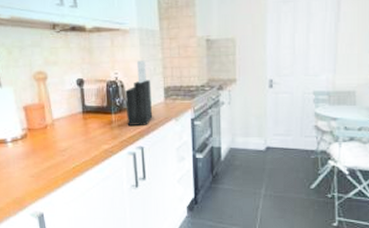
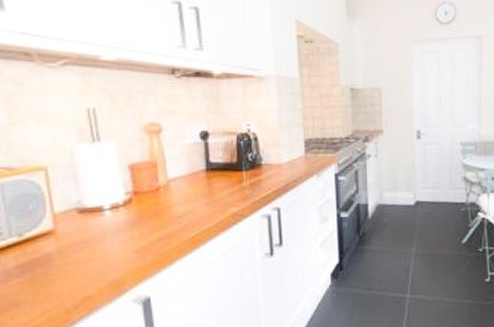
knife block: present [125,60,153,125] -> none [259,110,292,184]

